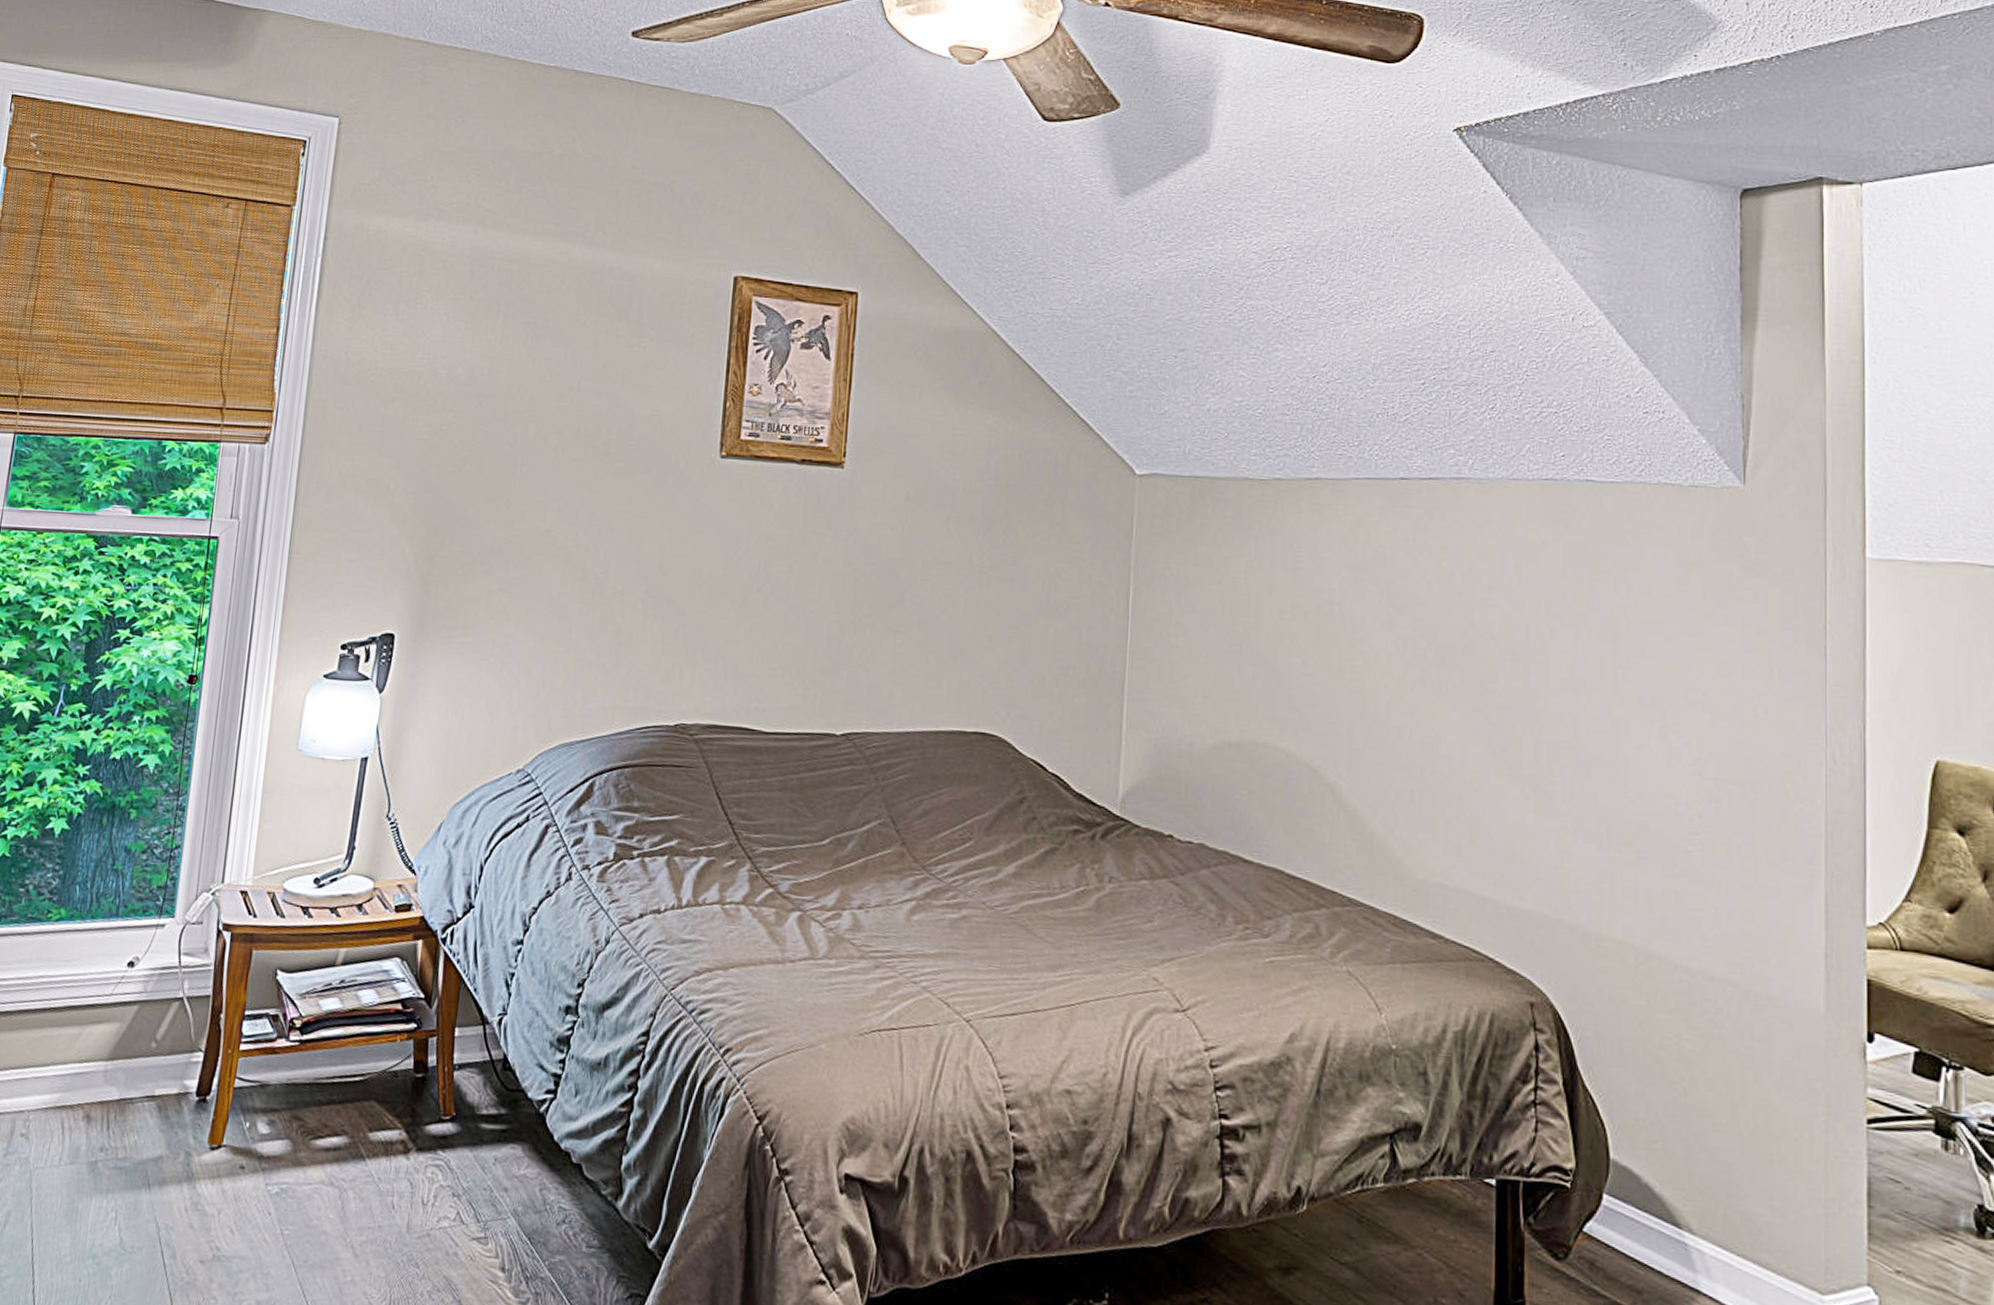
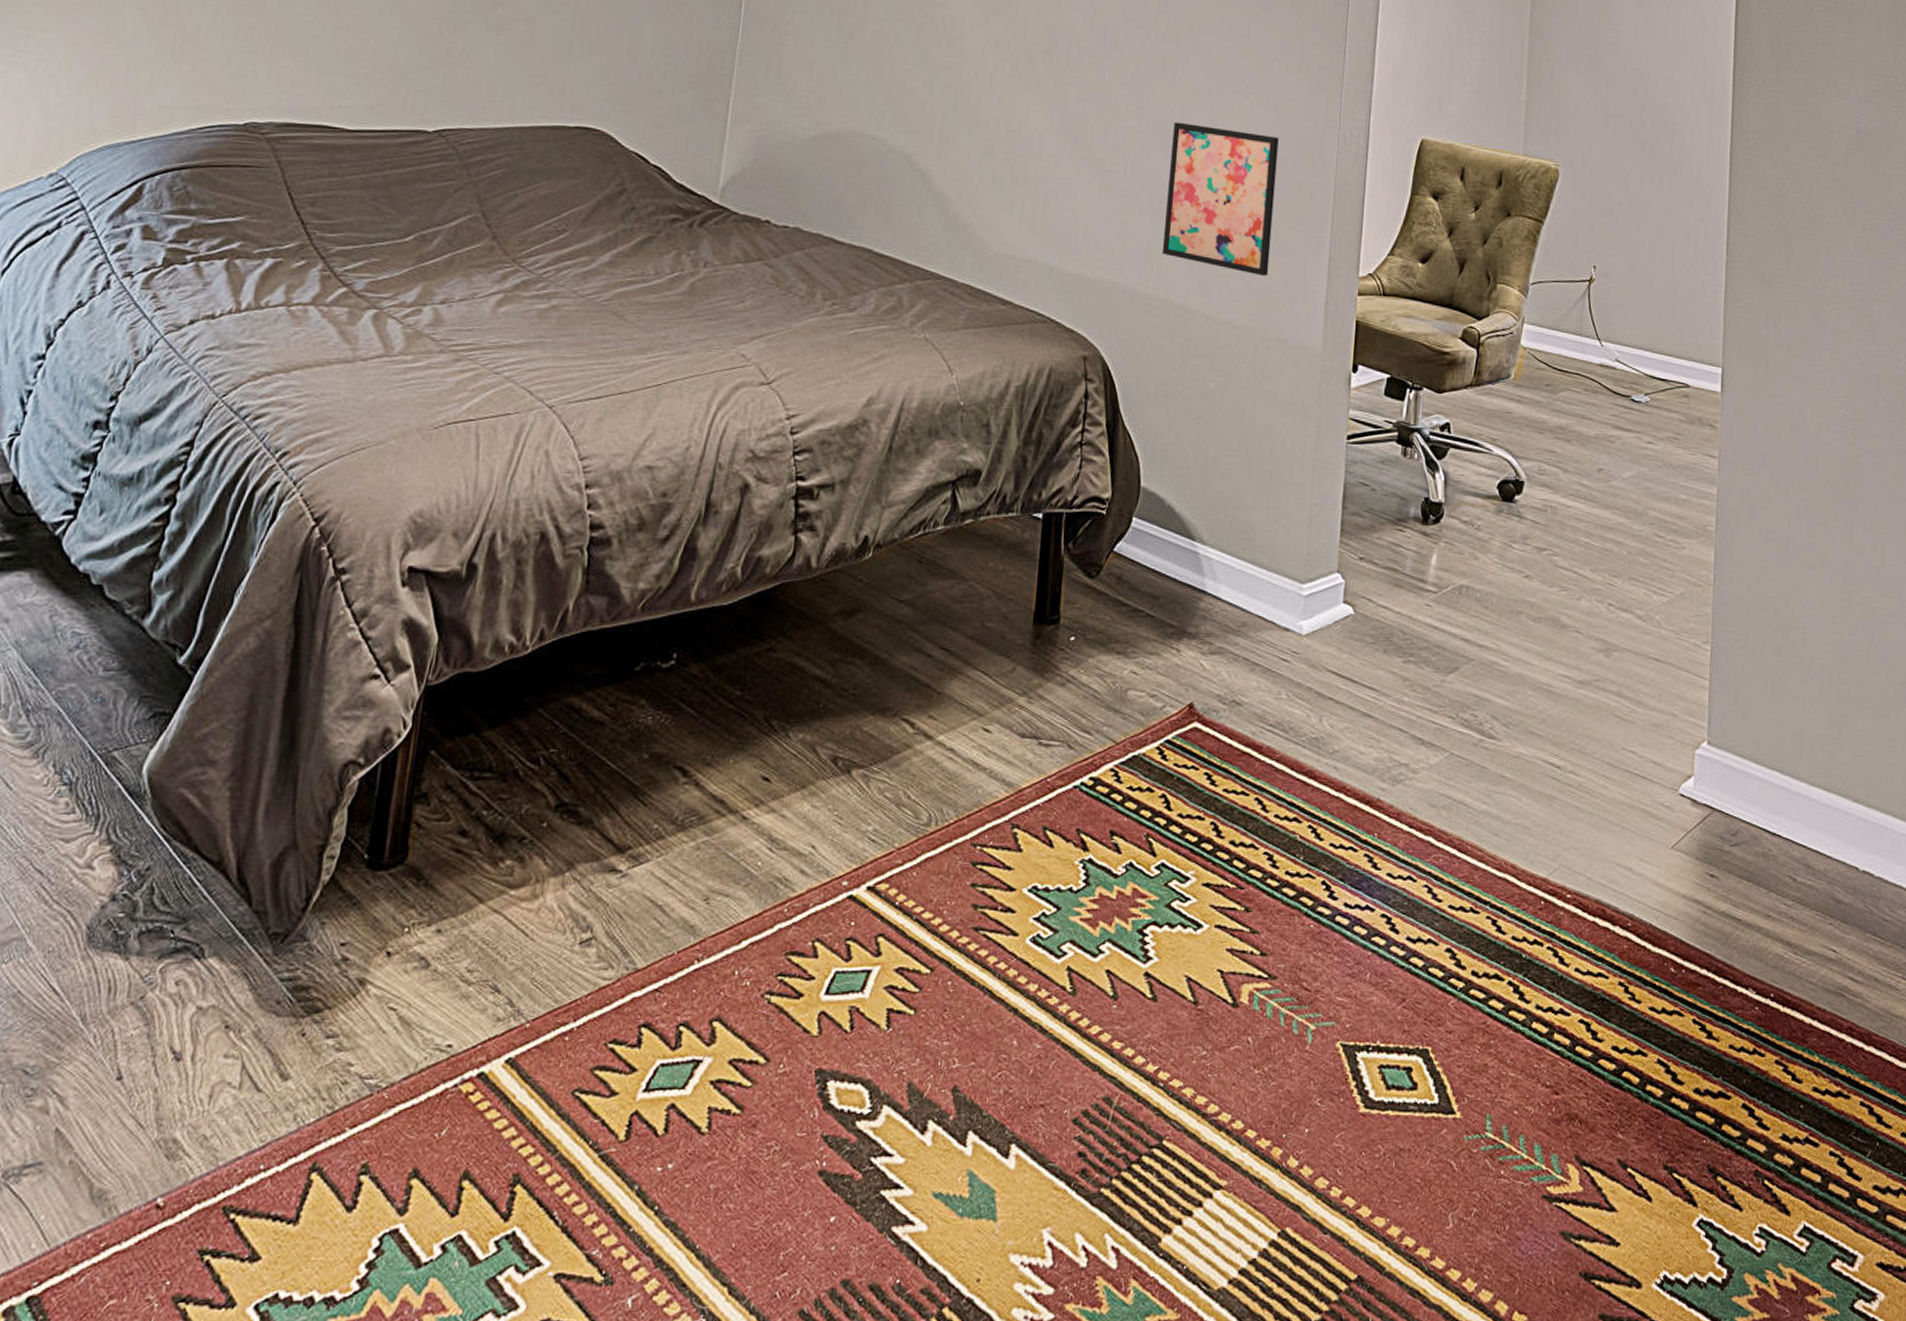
wall art: none [1614,735,1749,920] -> present [1162,122,1279,276]

